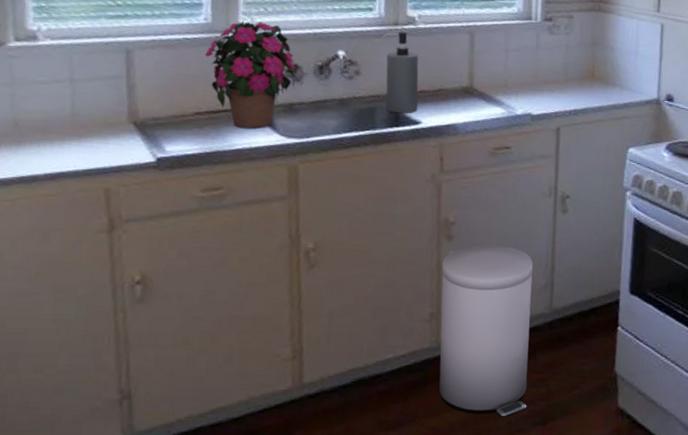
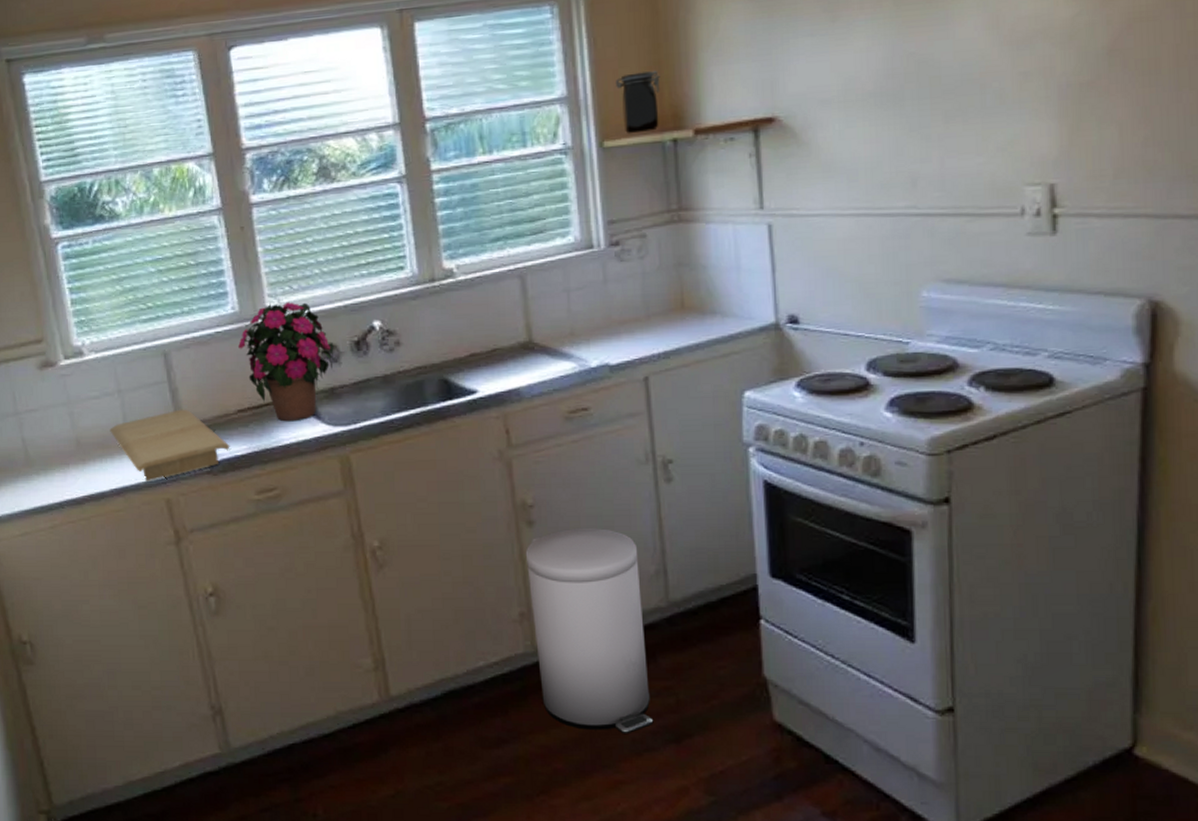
cutting board: none [54,104,182,171] -> present [110,409,230,483]
soap dispenser: present [380,31,419,114] -> none [417,288,472,384]

